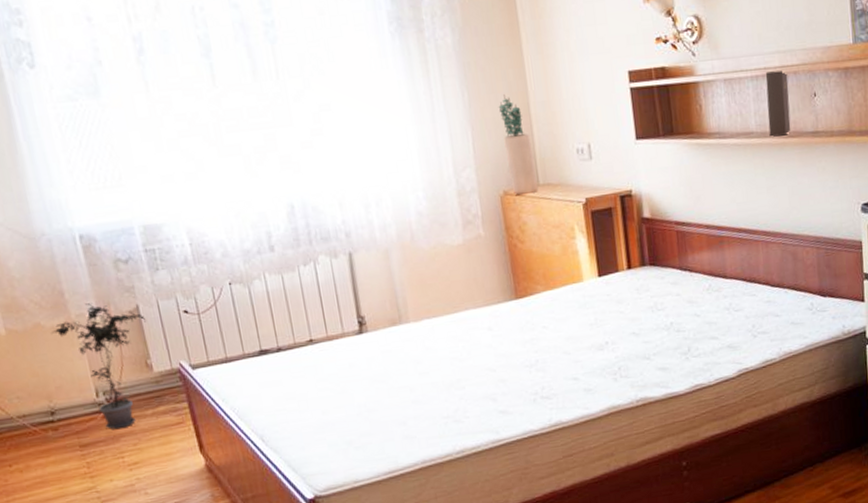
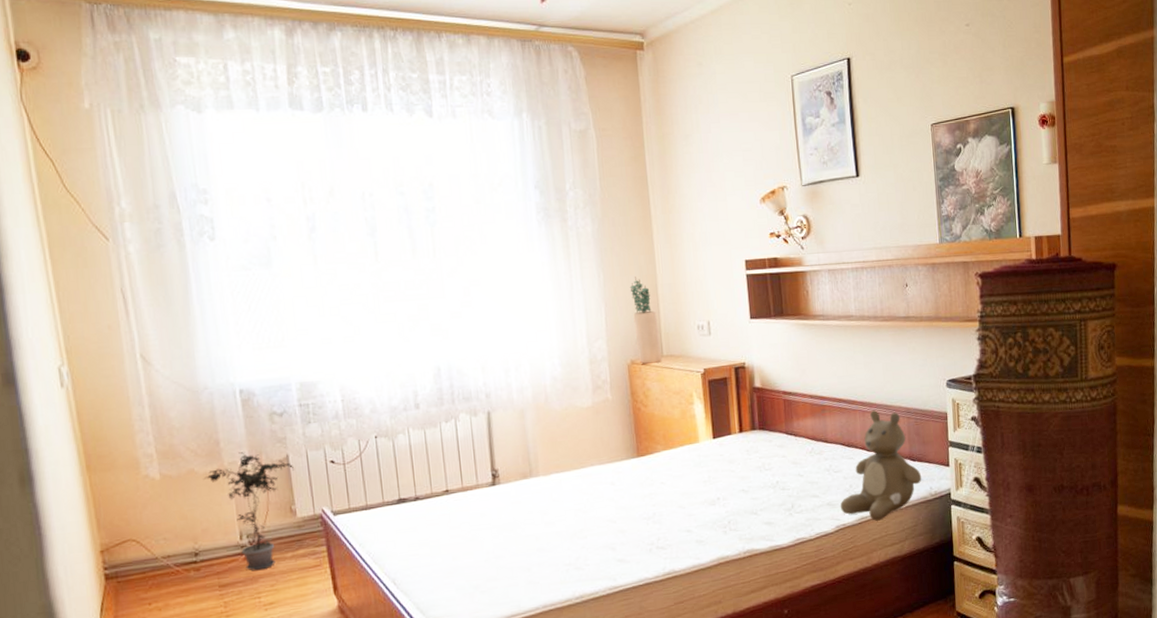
teddy bear: none [741,240,834,364] -> present [840,410,922,521]
book: present [765,70,791,137] -> none [864,264,886,320]

